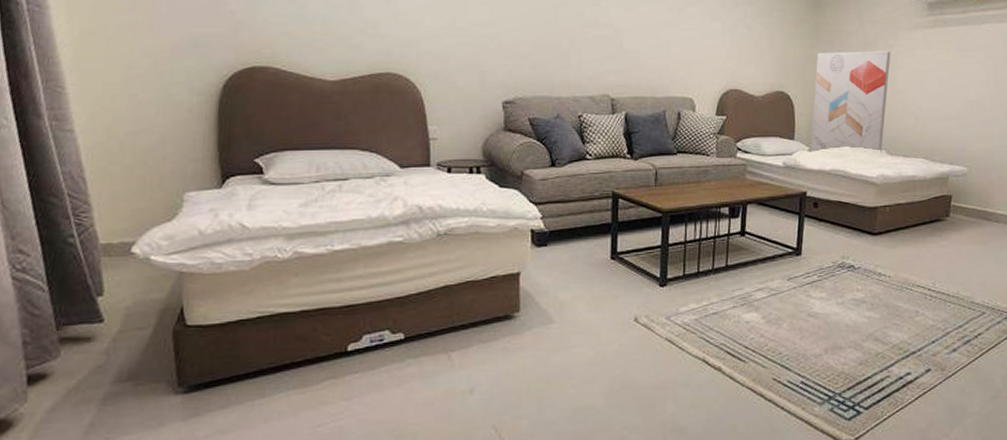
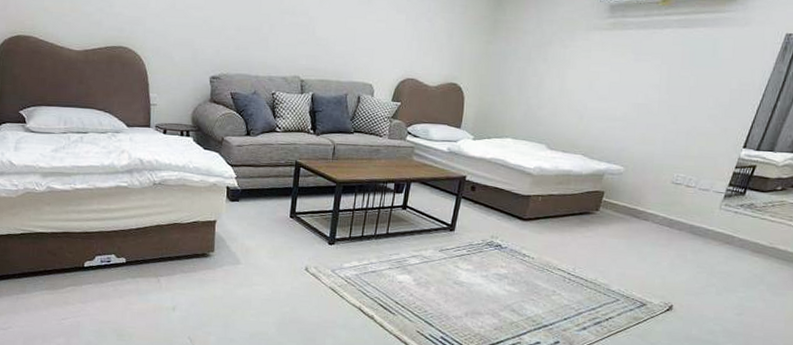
wall art: present [810,51,891,154] -> none [475,48,565,148]

